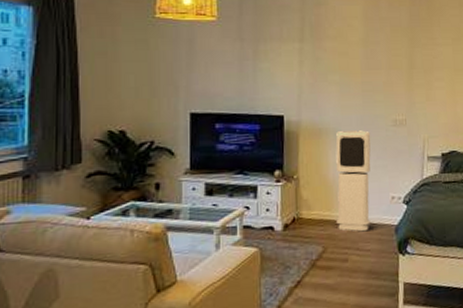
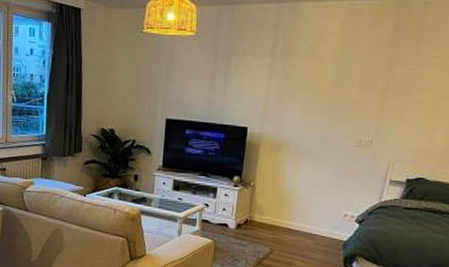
air purifier: present [336,130,371,232] -> none [285,147,332,242]

